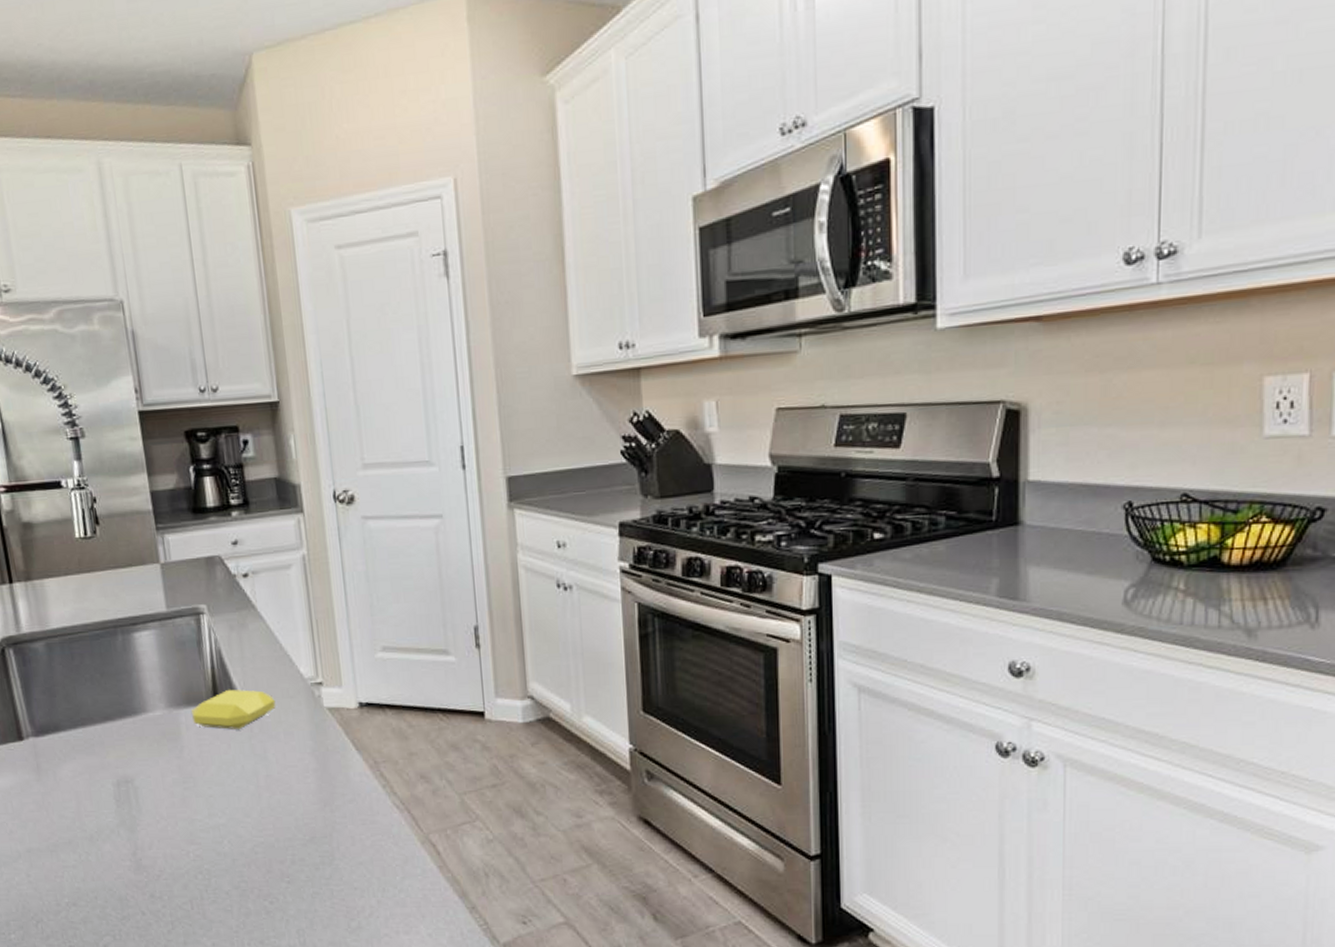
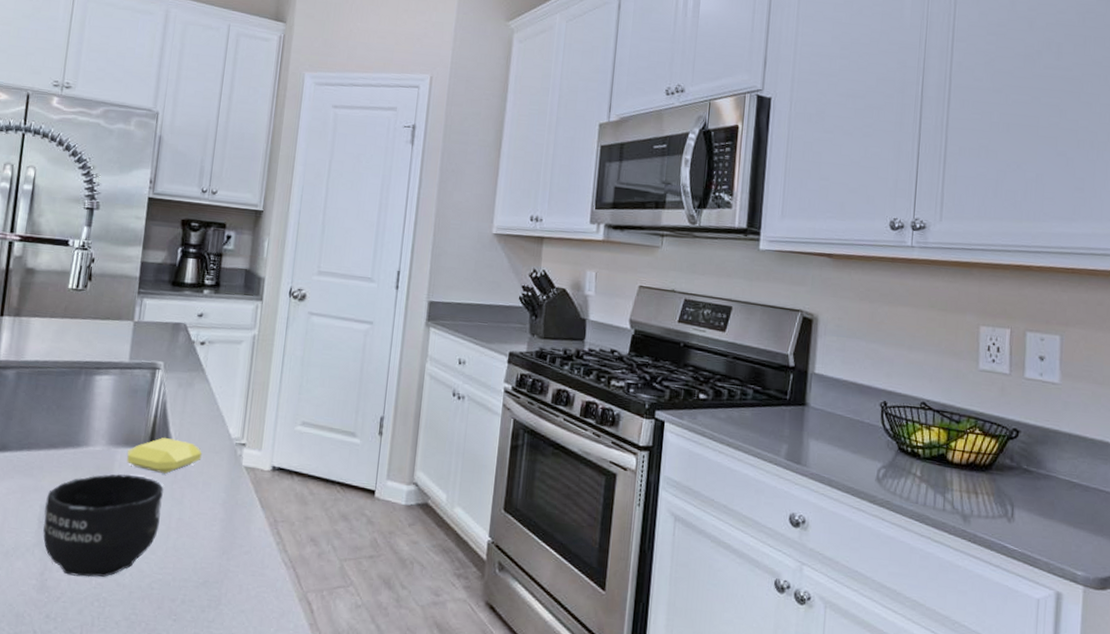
mug: none [116,736,247,851] -> present [43,474,164,578]

